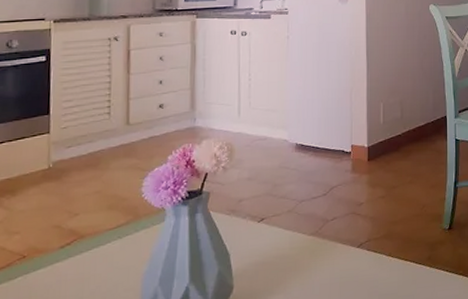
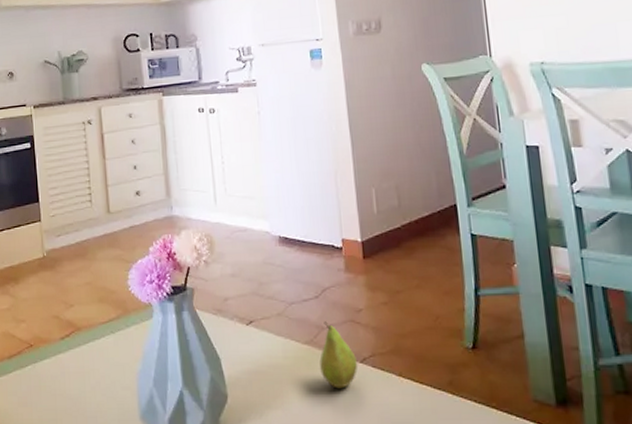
fruit: none [322,215,354,271] -> present [319,321,358,389]

